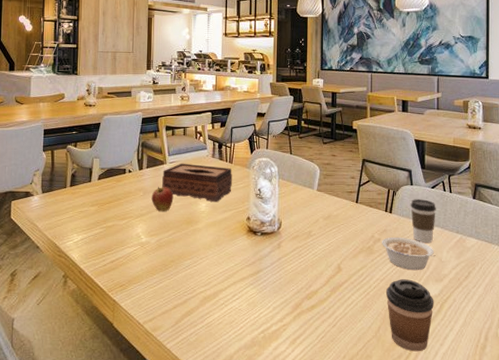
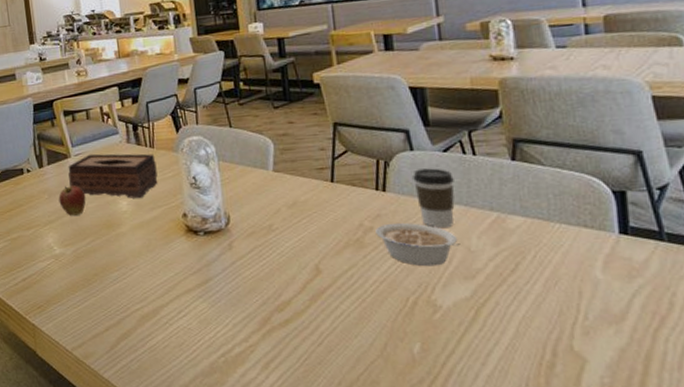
coffee cup: present [386,279,434,352] -> none [390,278,466,375]

